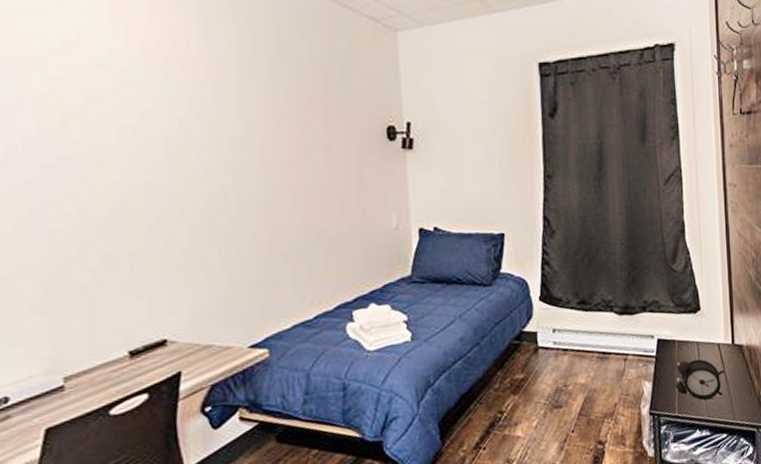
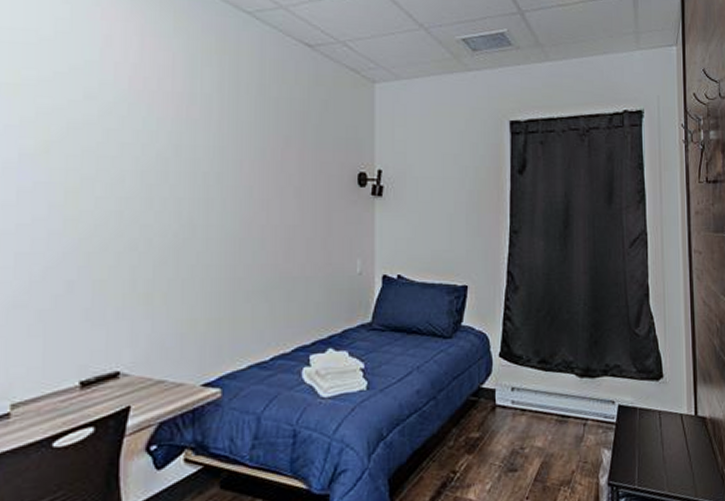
alarm clock: present [676,359,725,400] -> none [636,429,687,473]

